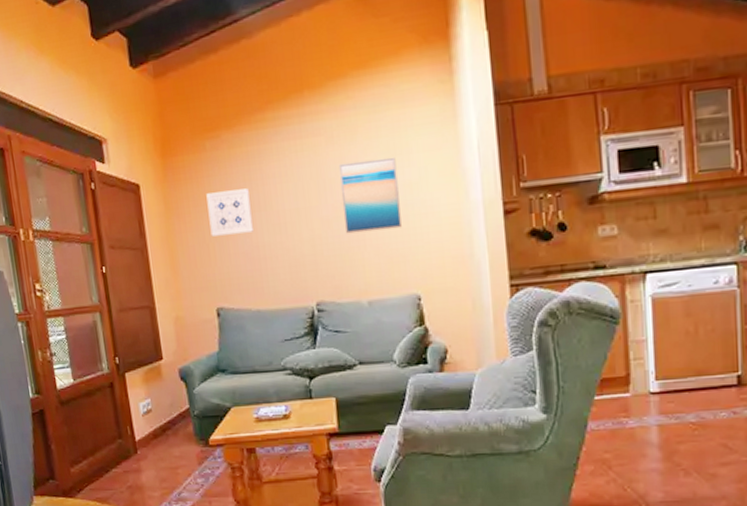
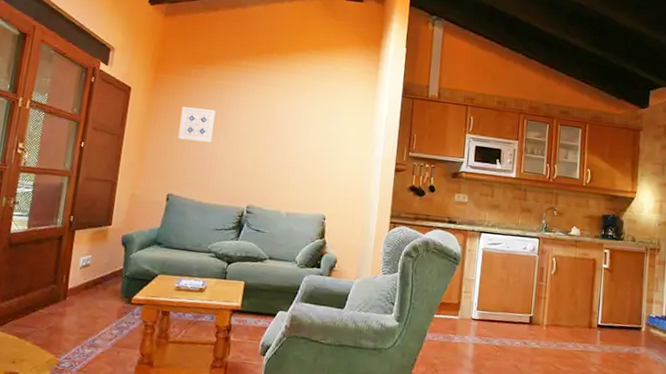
wall art: present [338,157,402,234] -> none [281,109,328,165]

